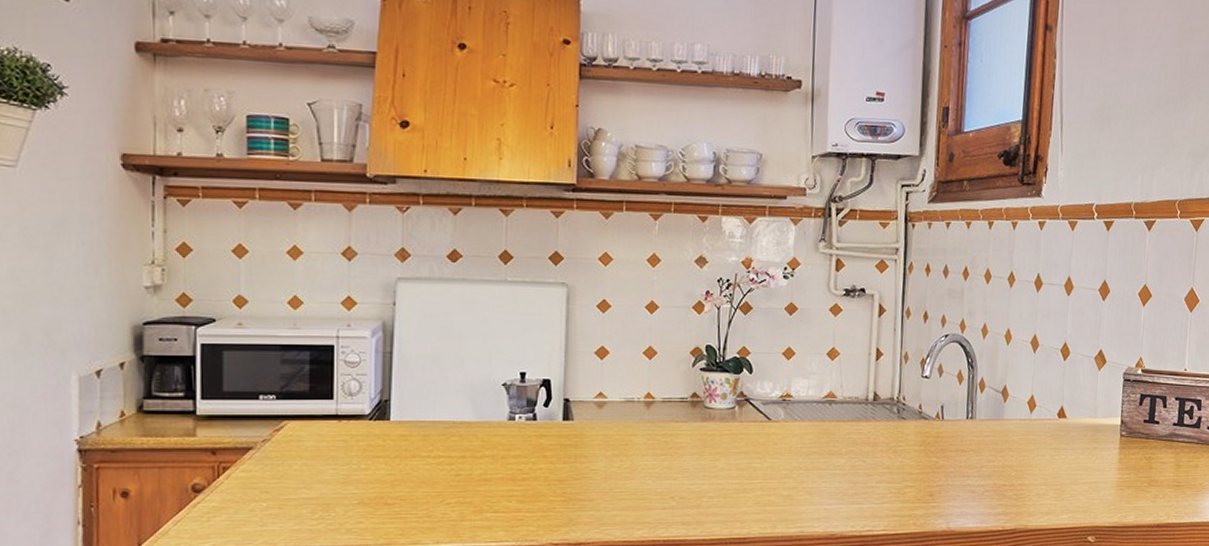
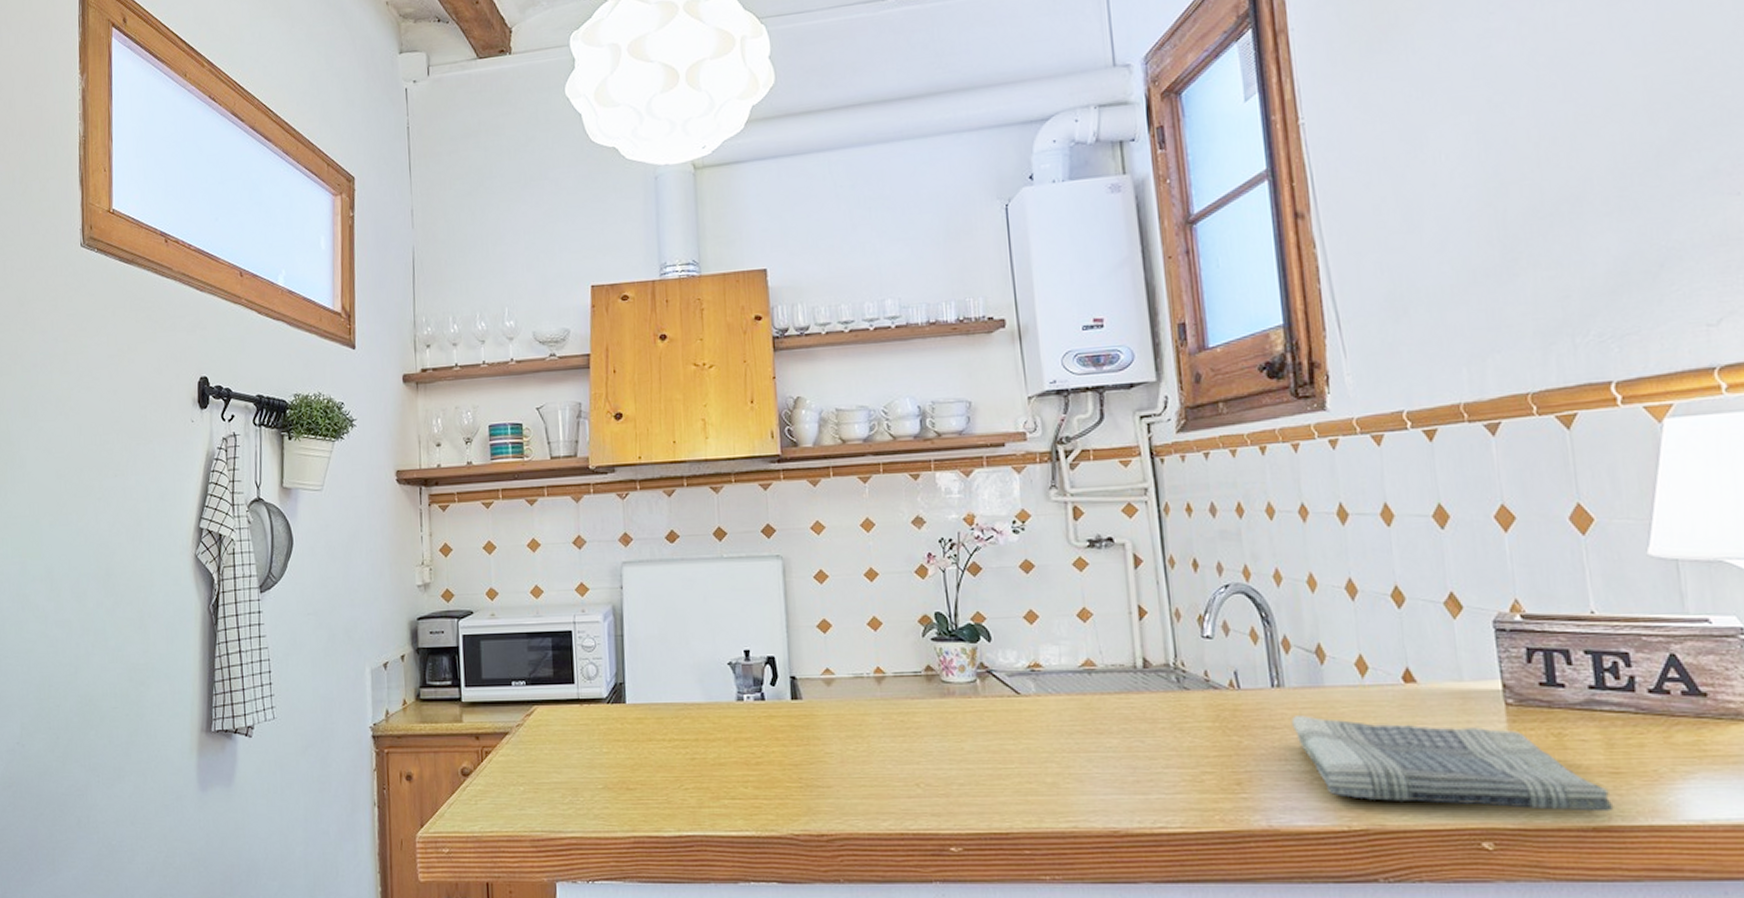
dish towel: none [976,442,1173,513] -> present [1291,716,1614,812]

